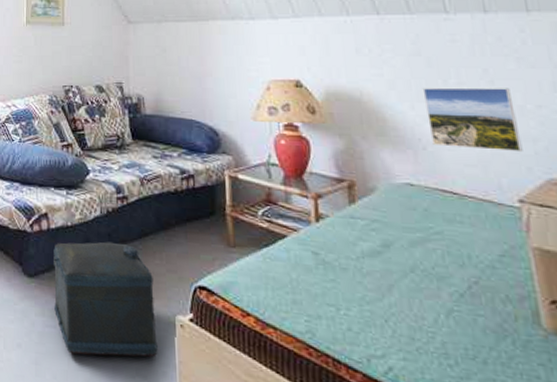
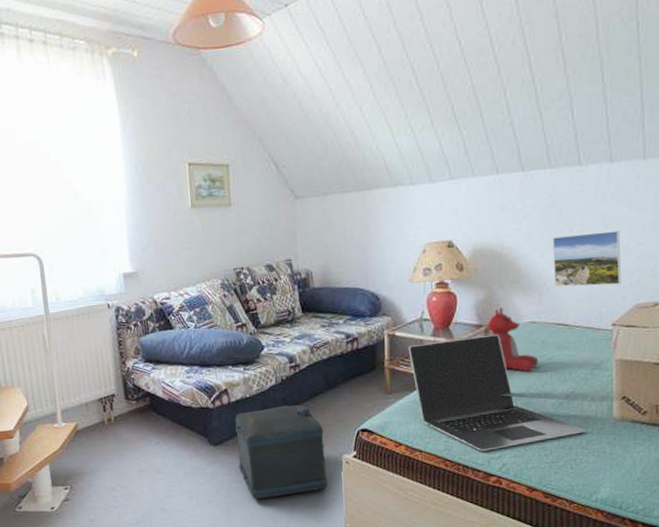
laptop: none [253,192,505,345] -> present [408,334,586,451]
stuffed bear: none [351,161,424,245] -> present [488,307,539,371]

